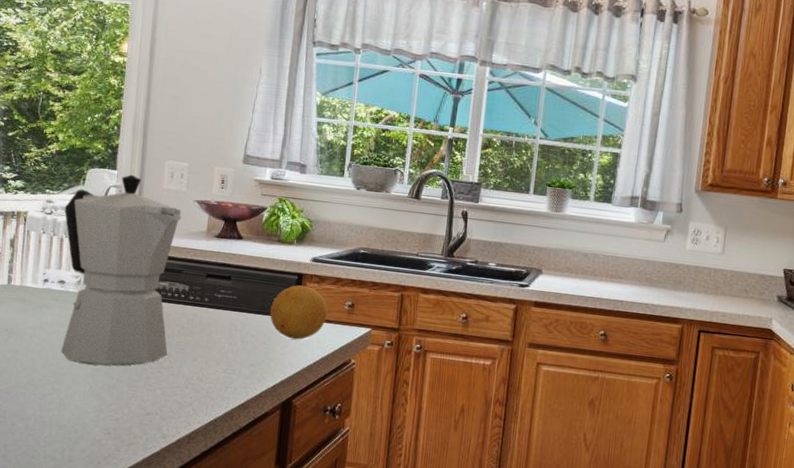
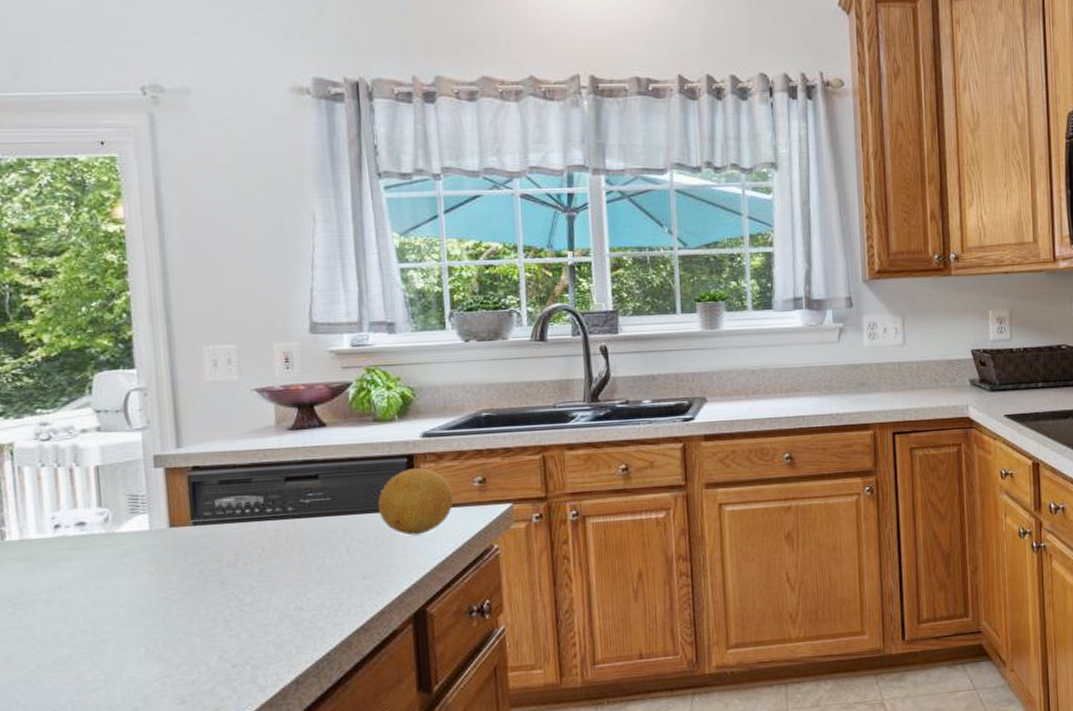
moka pot: present [61,174,182,366] -> none [68,371,249,623]

